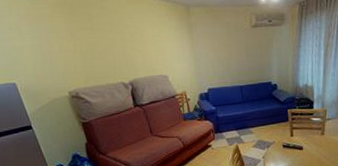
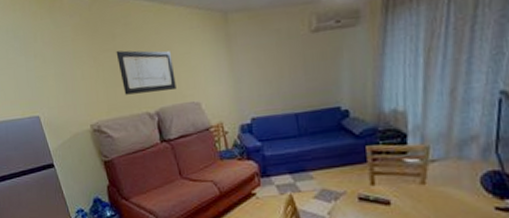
wall art: none [92,29,147,67] -> present [116,50,176,95]

